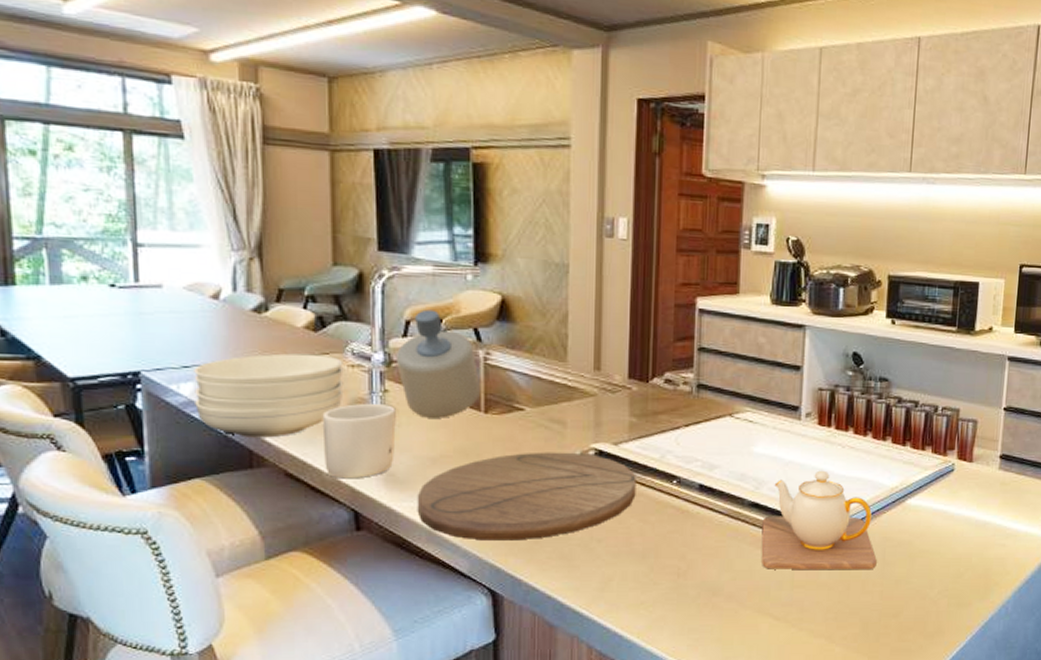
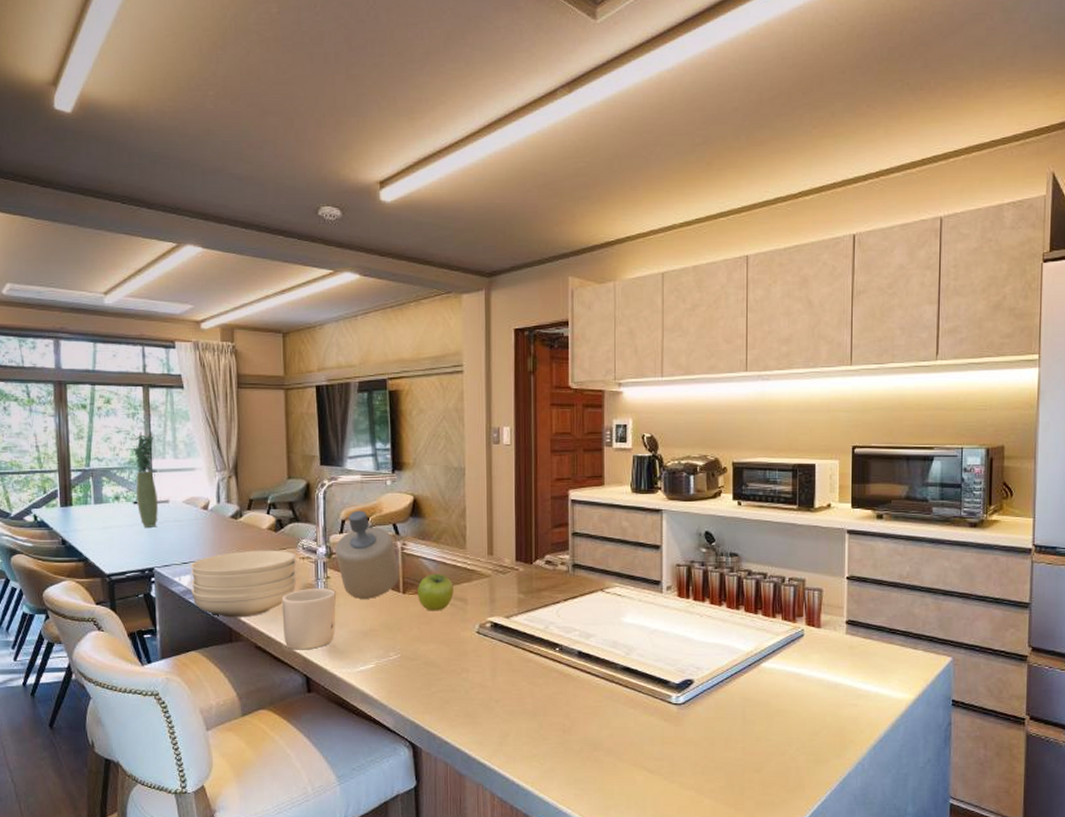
vase: none [109,192,146,319] -> present [134,432,158,527]
cutting board: present [417,452,636,541] -> none [353,625,526,701]
fruit: none [502,390,550,435] -> present [417,573,454,611]
teapot: present [761,470,877,570] -> none [634,637,738,728]

